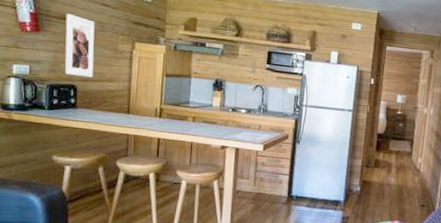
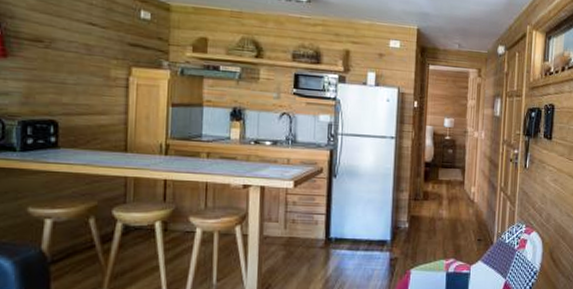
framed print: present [64,14,95,78] -> none [41,35,80,111]

